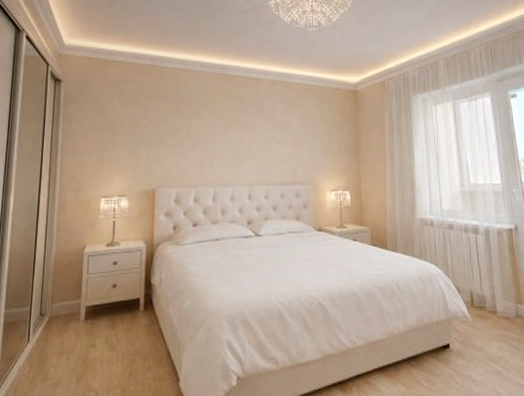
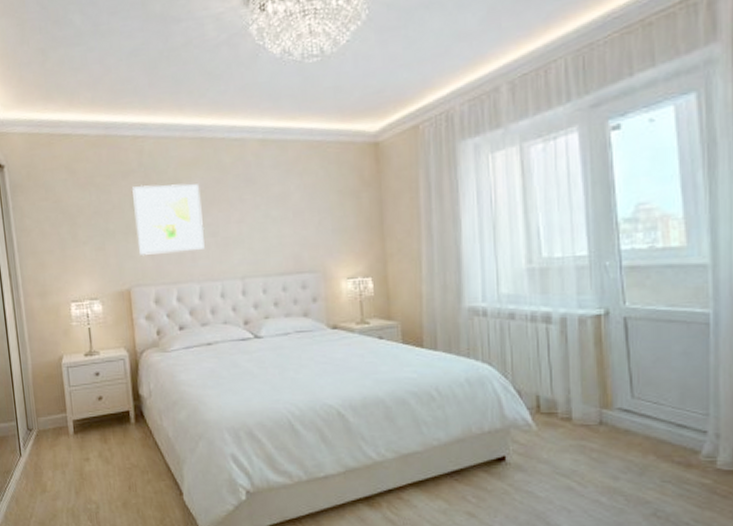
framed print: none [166,105,222,163] -> present [132,183,205,256]

